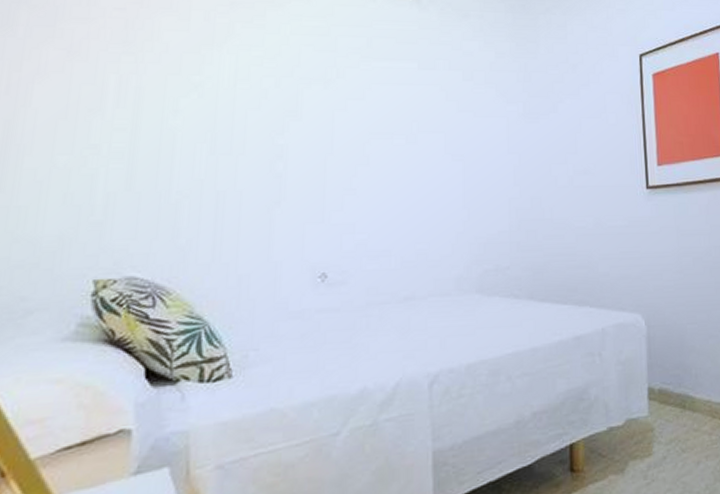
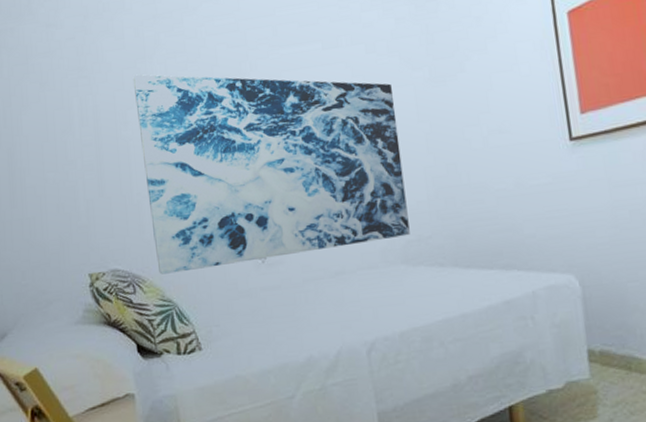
wall art: none [190,61,488,287] -> present [133,74,410,275]

